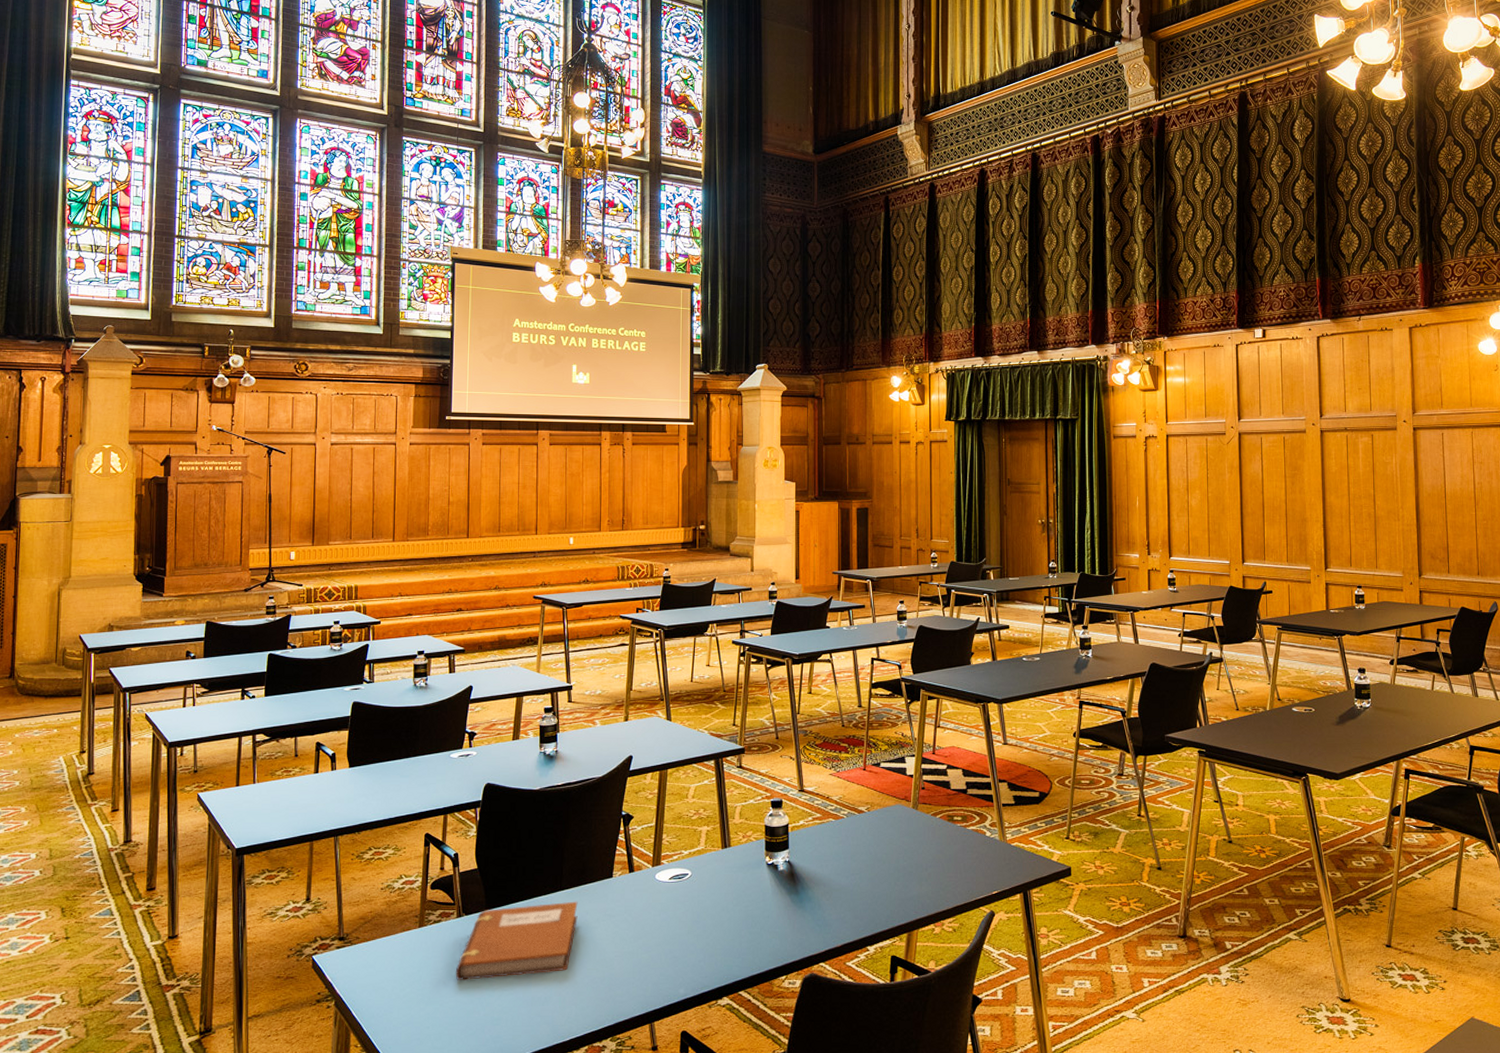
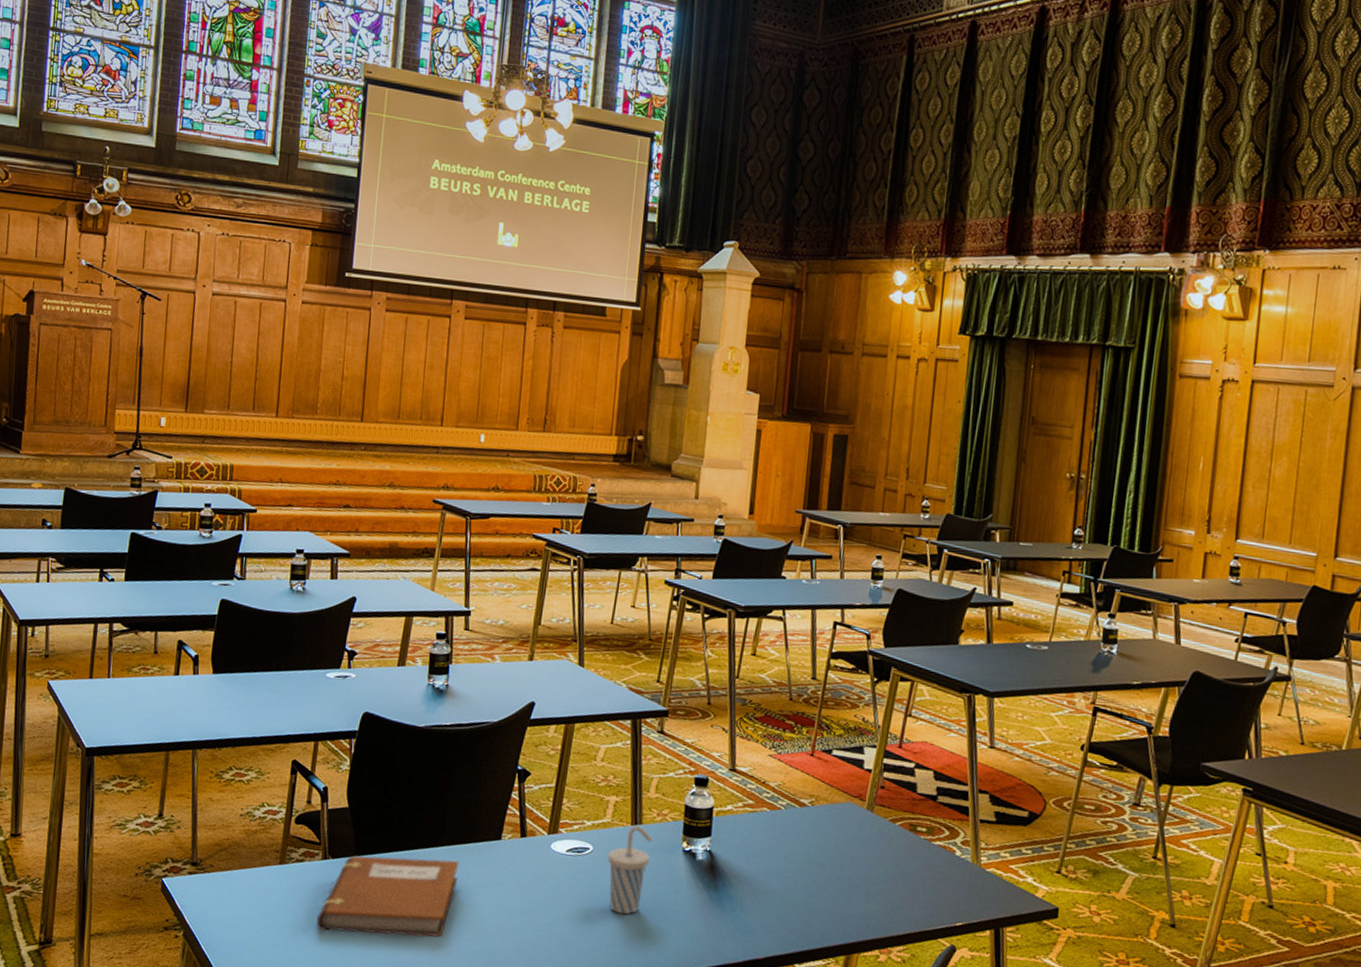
cup: none [704,848,741,926] -> present [607,825,653,915]

